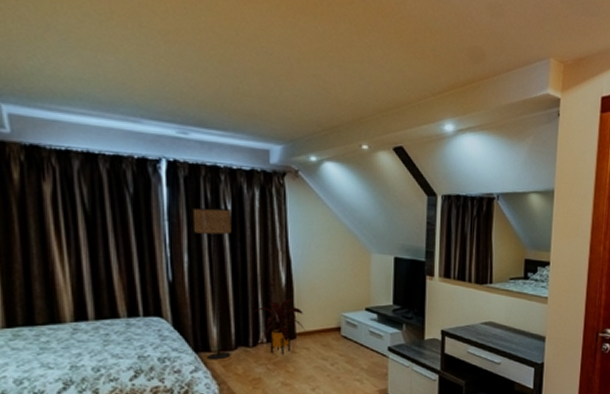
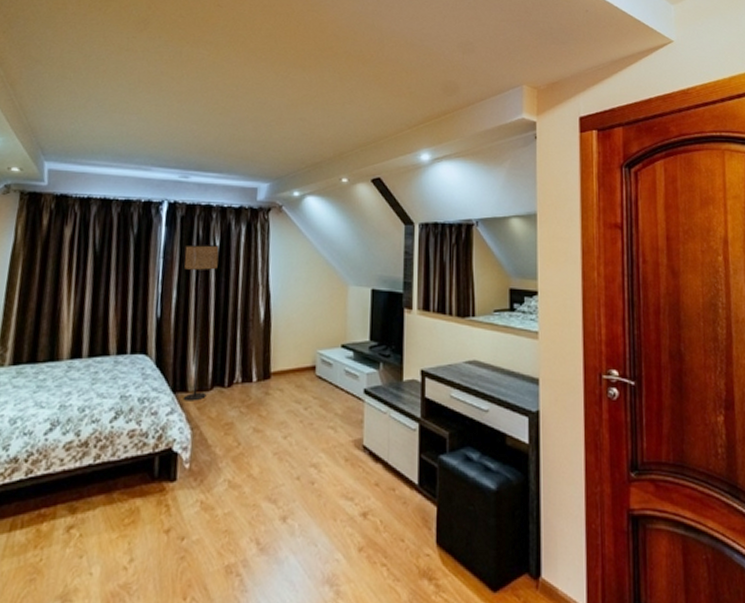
house plant: present [252,298,306,355] -> none [230,335,281,397]

